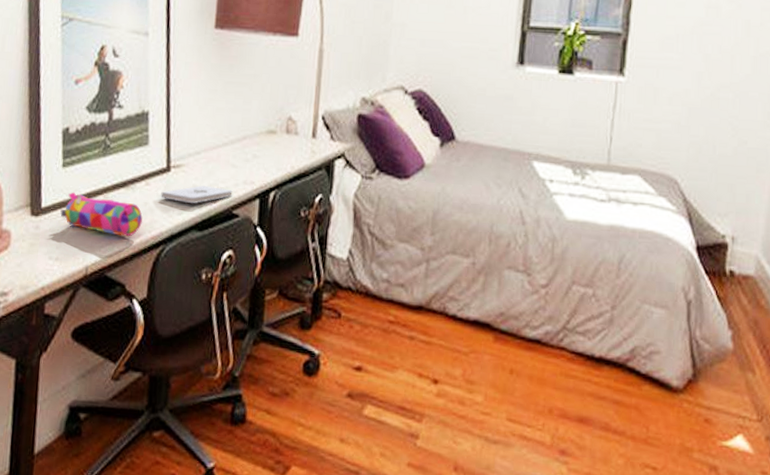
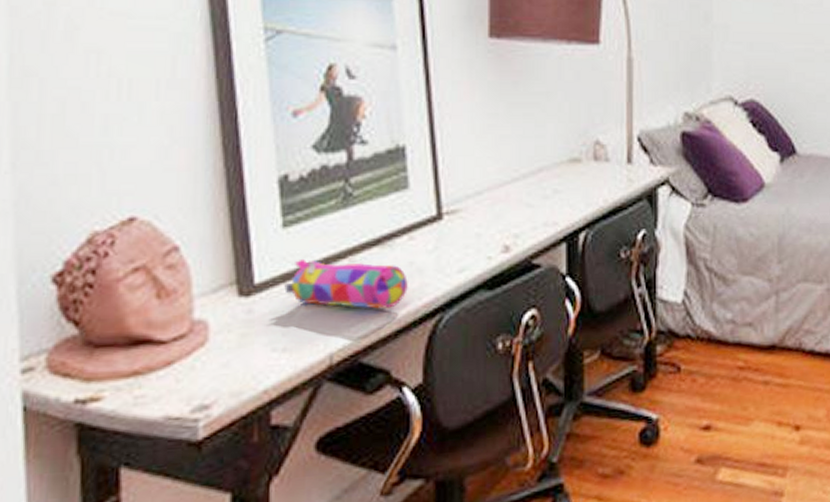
notepad: present [161,185,233,203] -> none [432,232,530,257]

